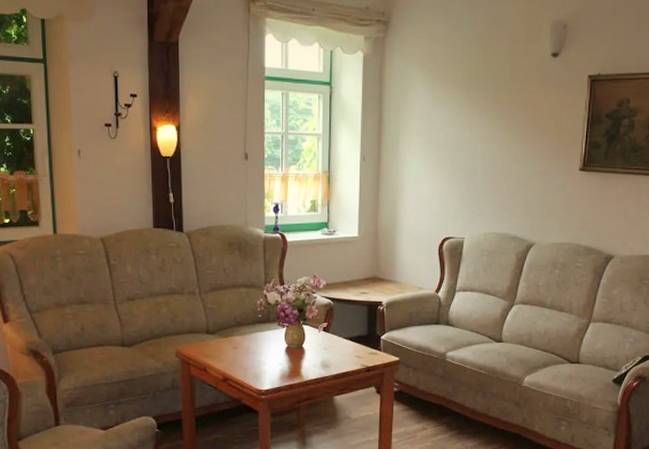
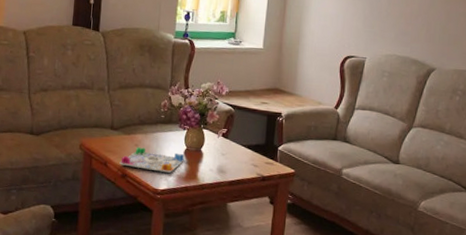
board game: none [219,349,286,372] -> present [119,147,185,173]

